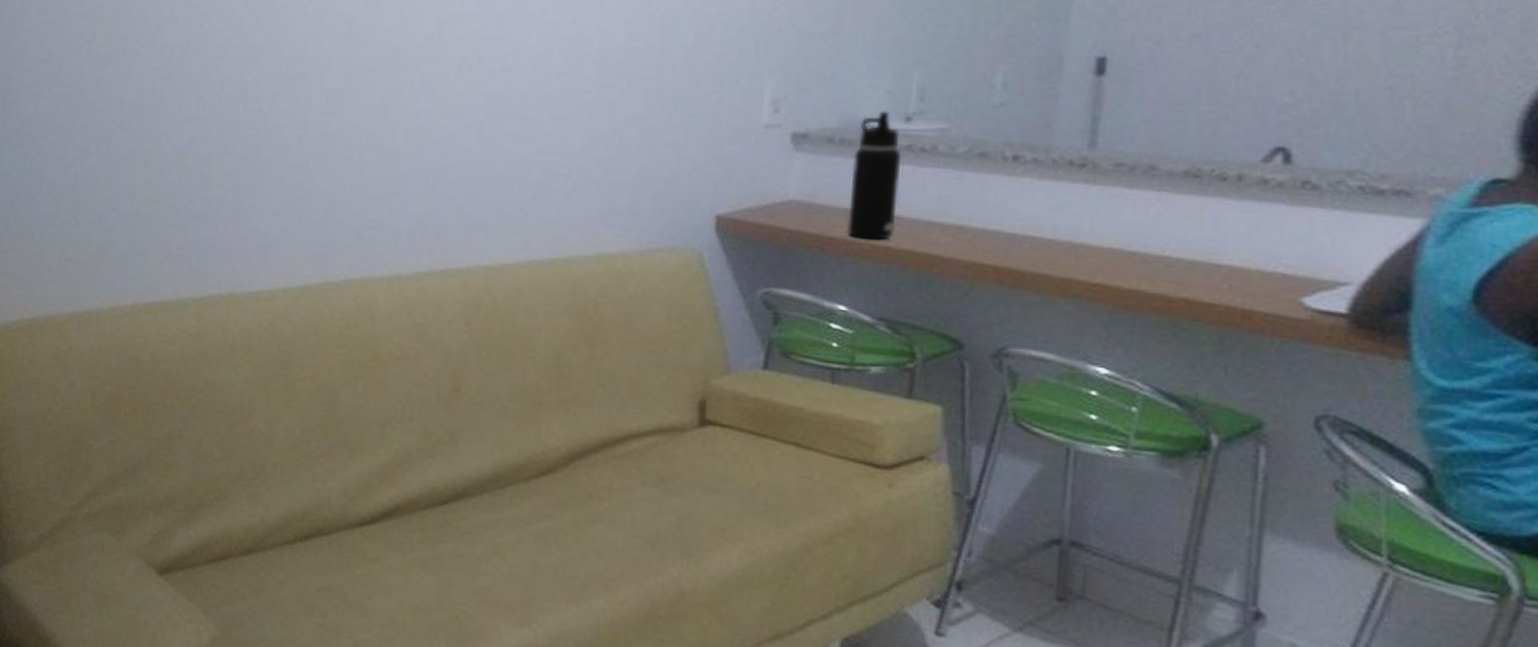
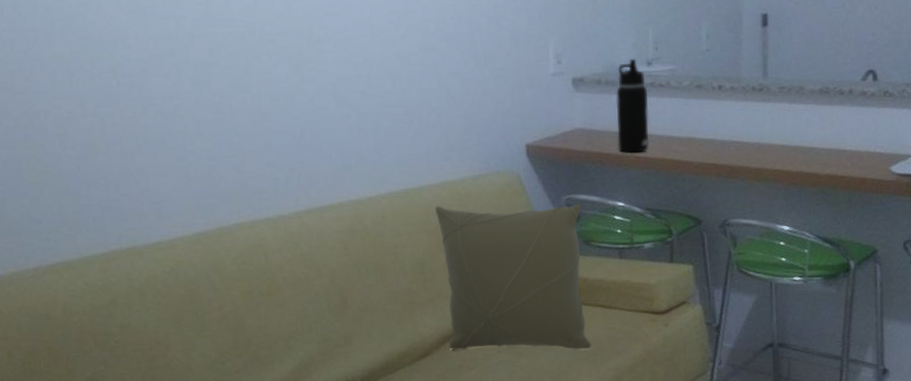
pillow: none [578,283,782,500] -> present [434,204,591,350]

